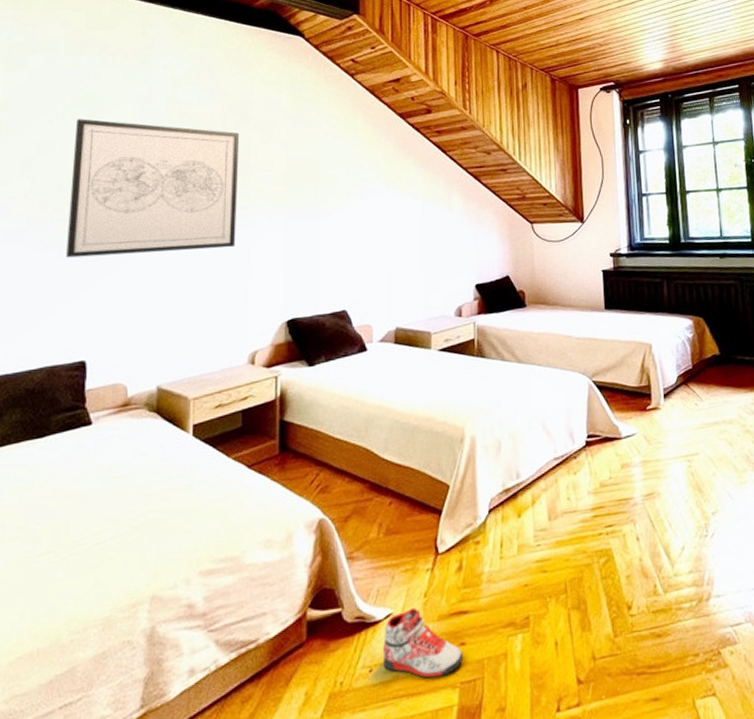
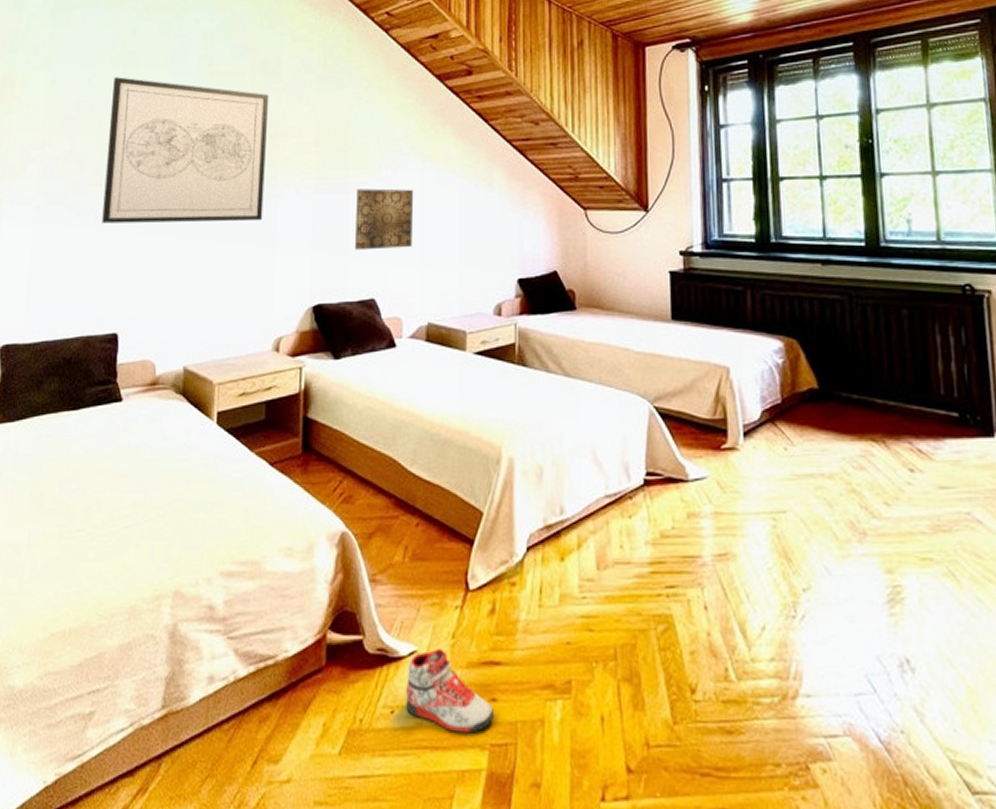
wall art: none [325,212,381,269] -> present [354,188,414,251]

